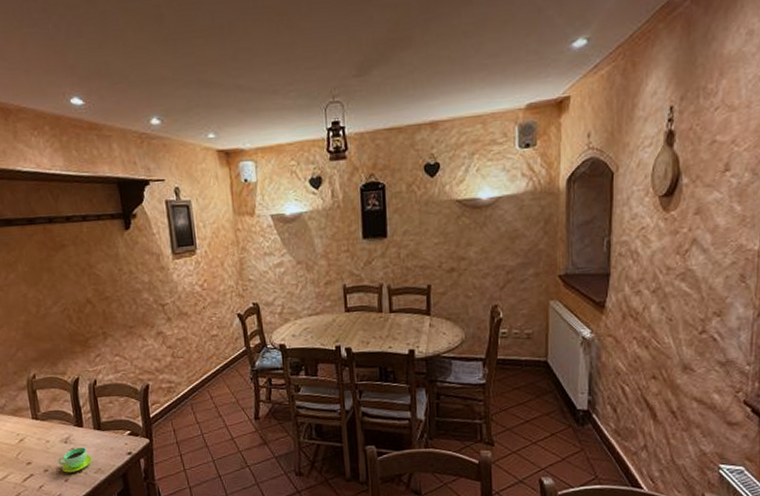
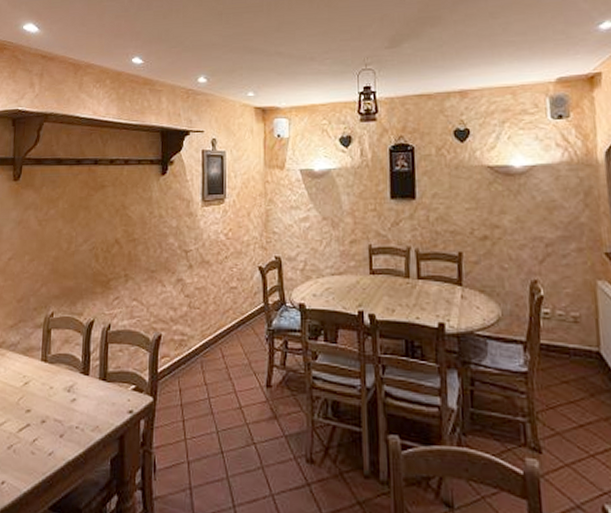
cup: present [57,446,93,473] -> none [57,398,92,428]

